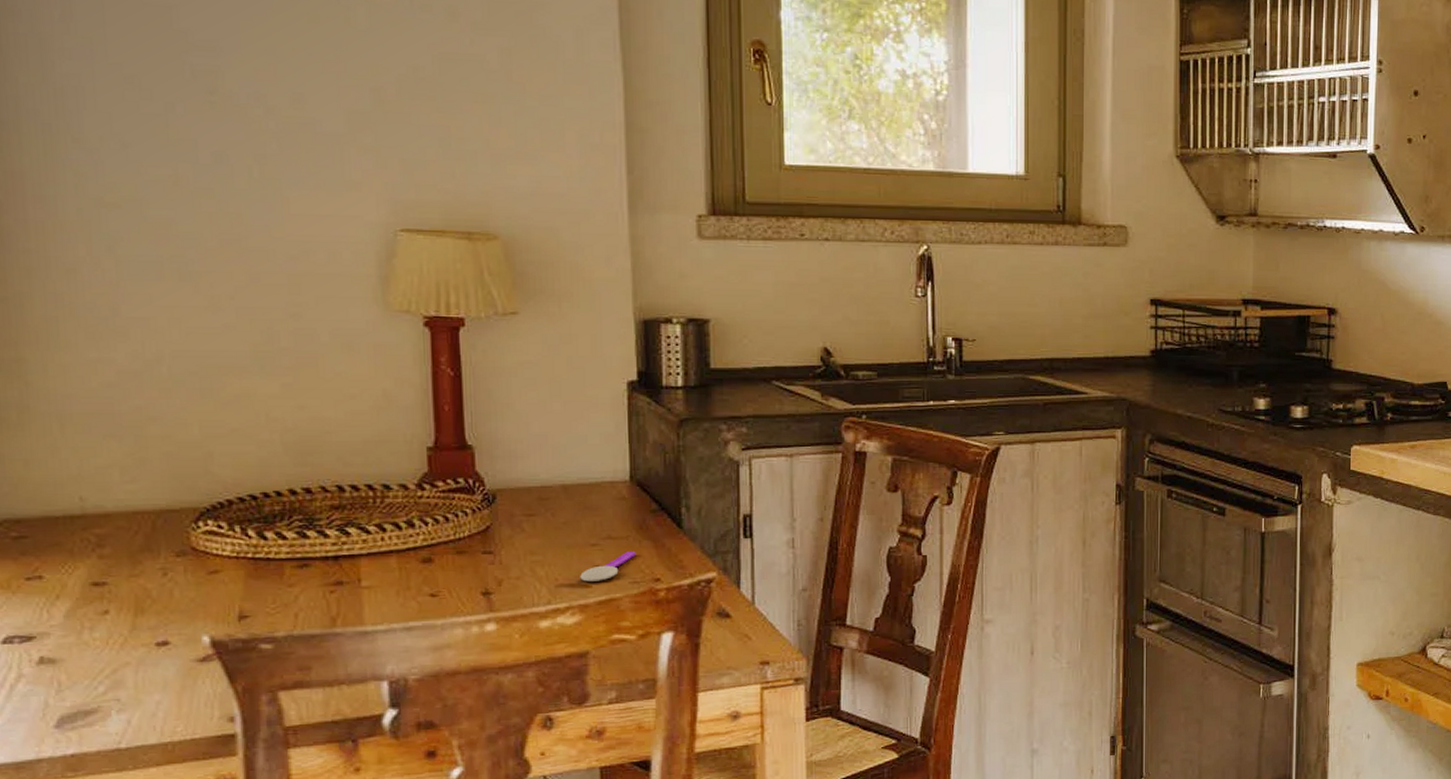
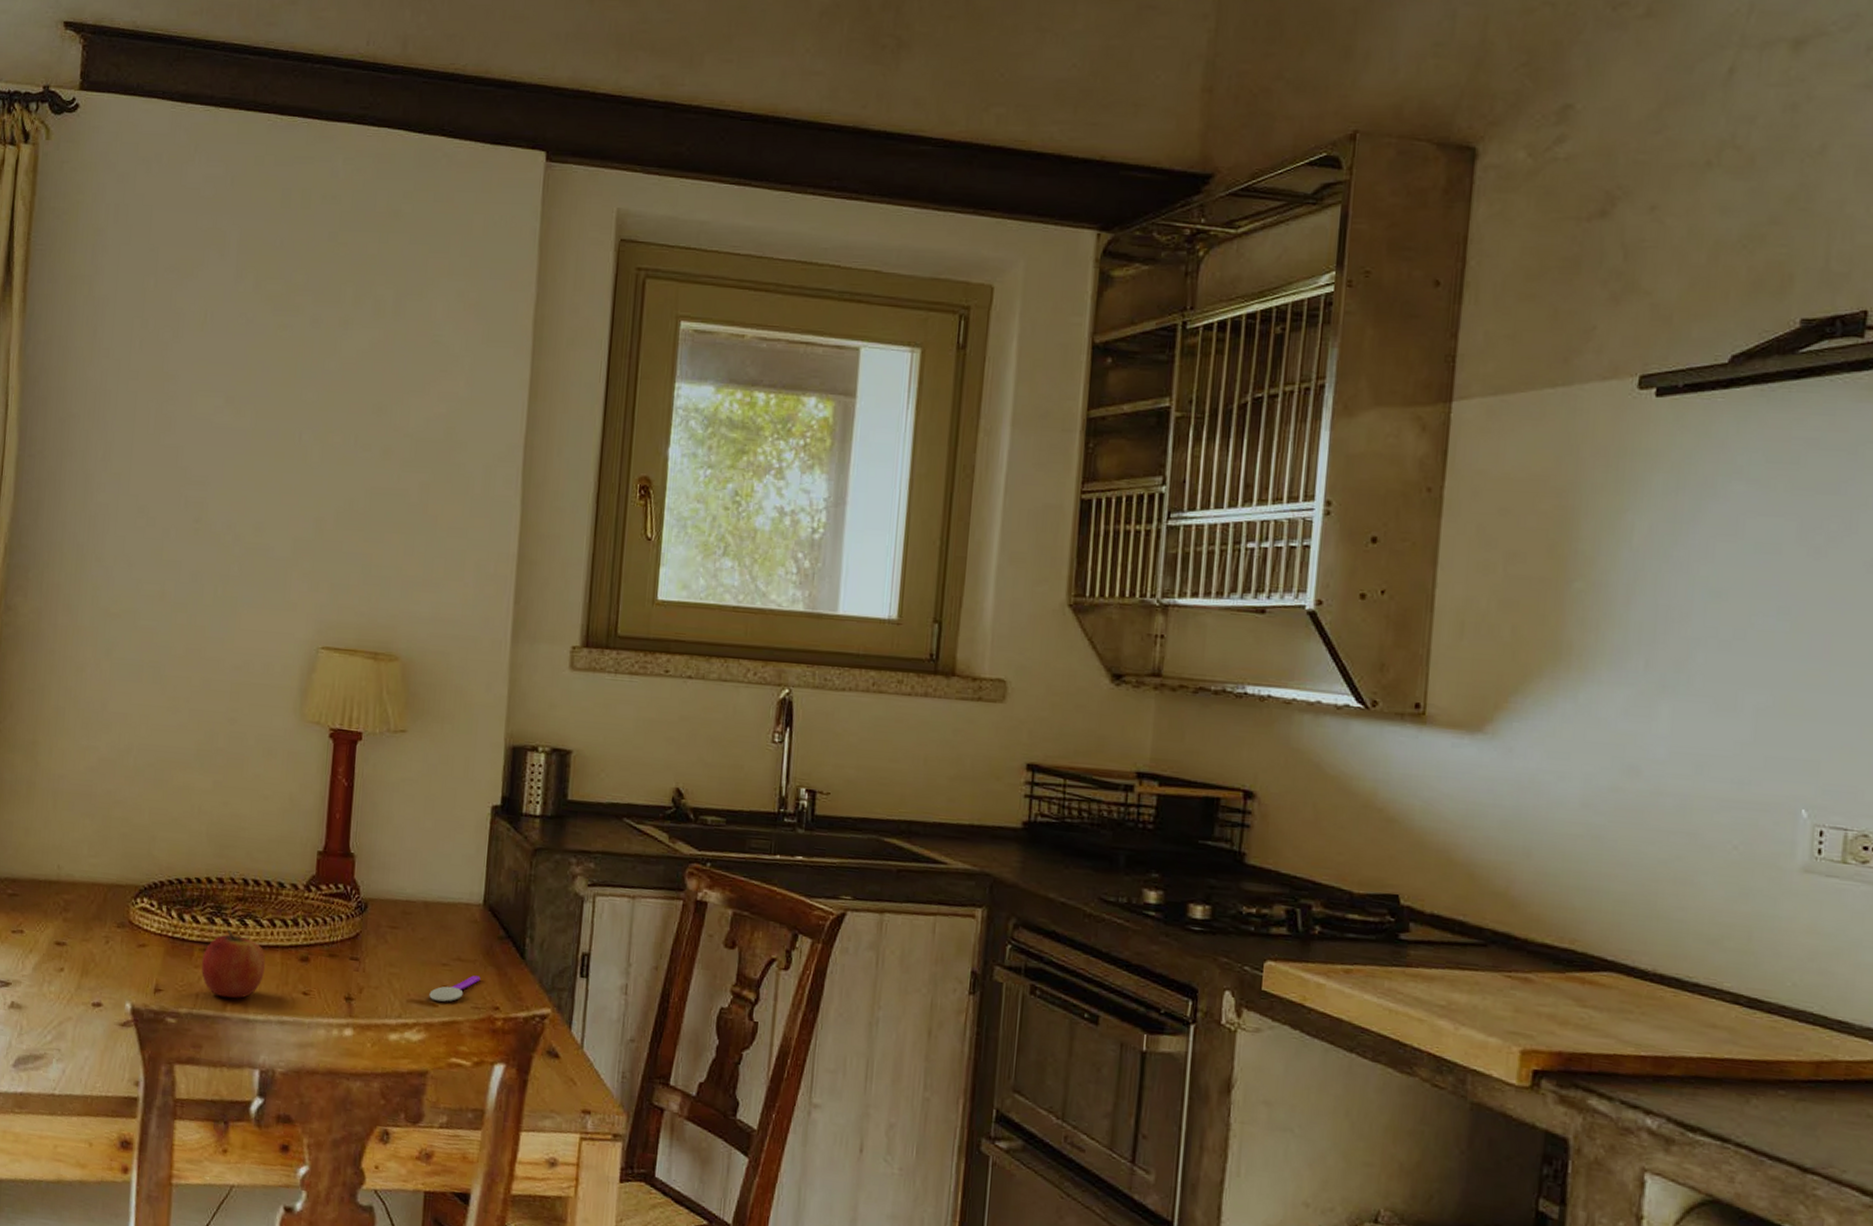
apple: none [296,541,379,613] -> present [201,929,265,999]

